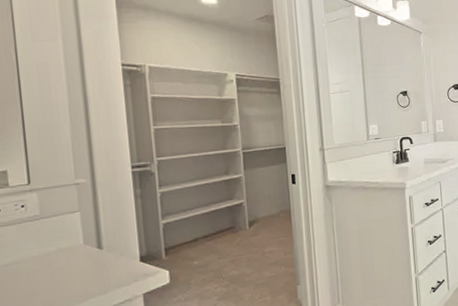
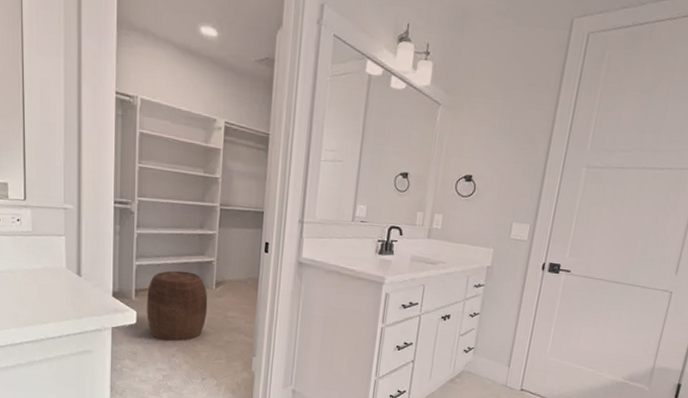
stool: none [178,218,245,294] -> present [147,270,208,342]

